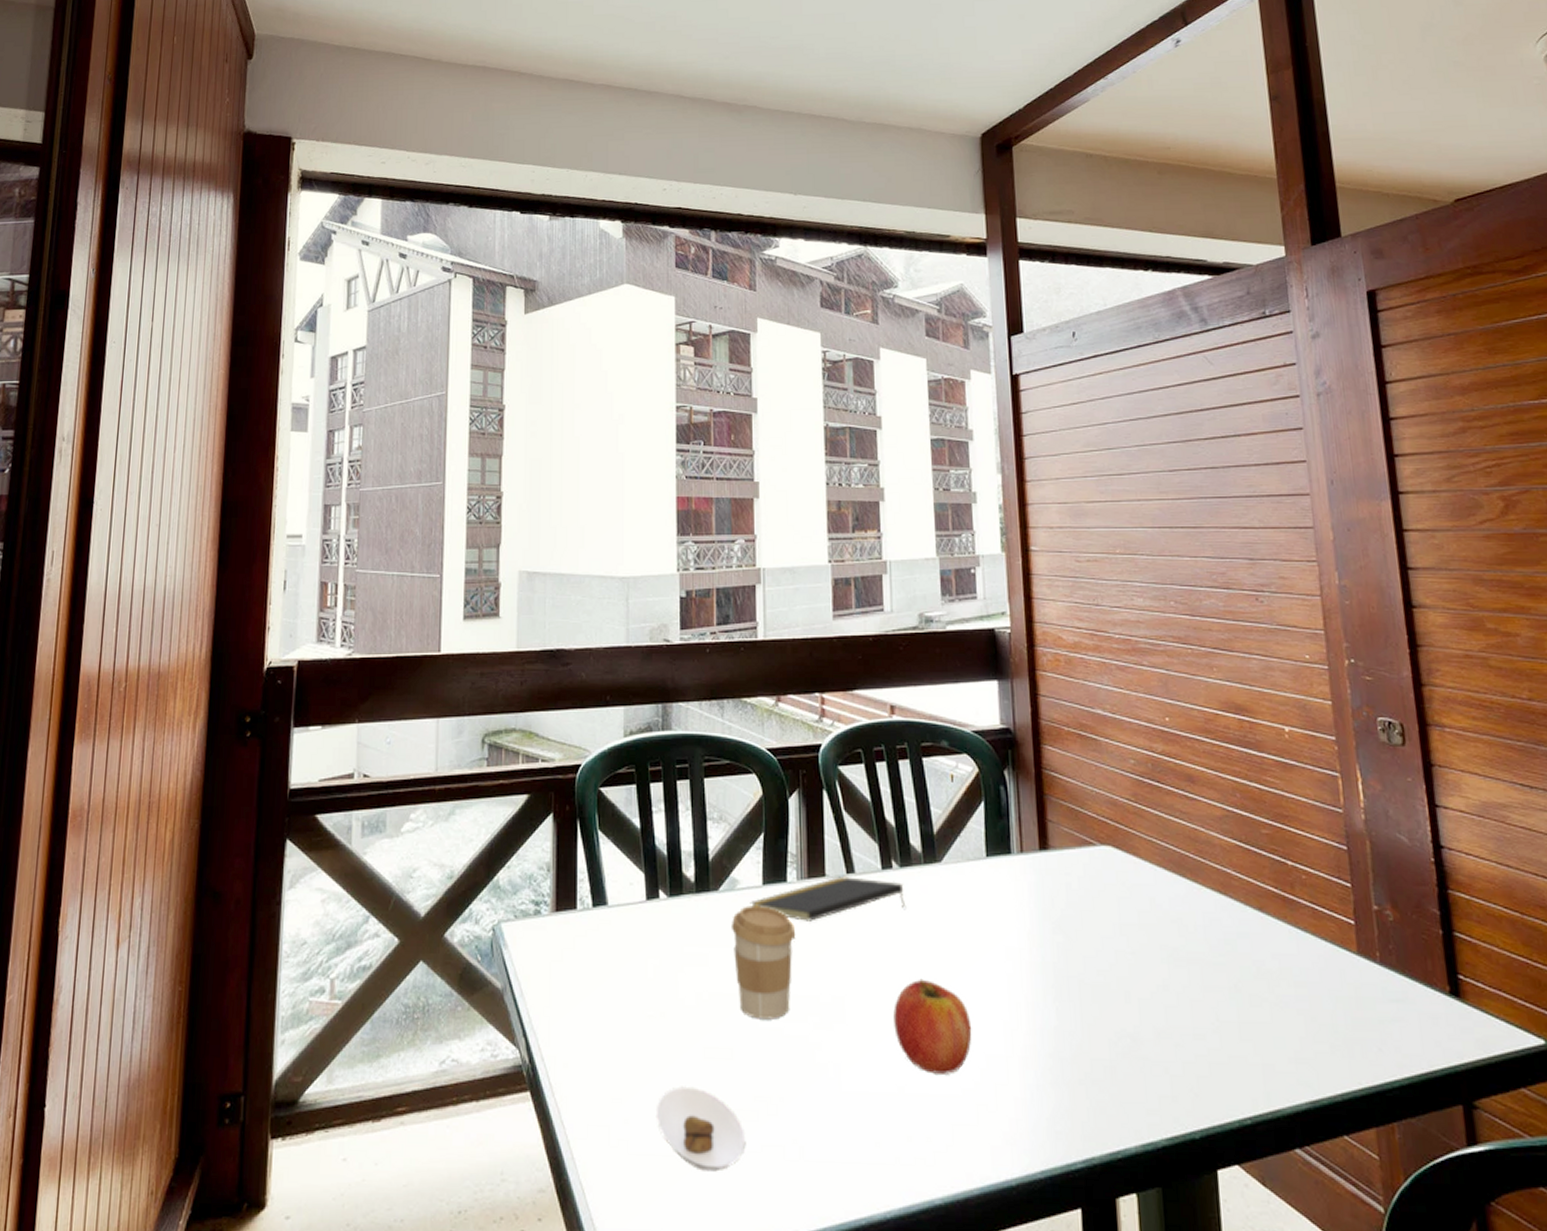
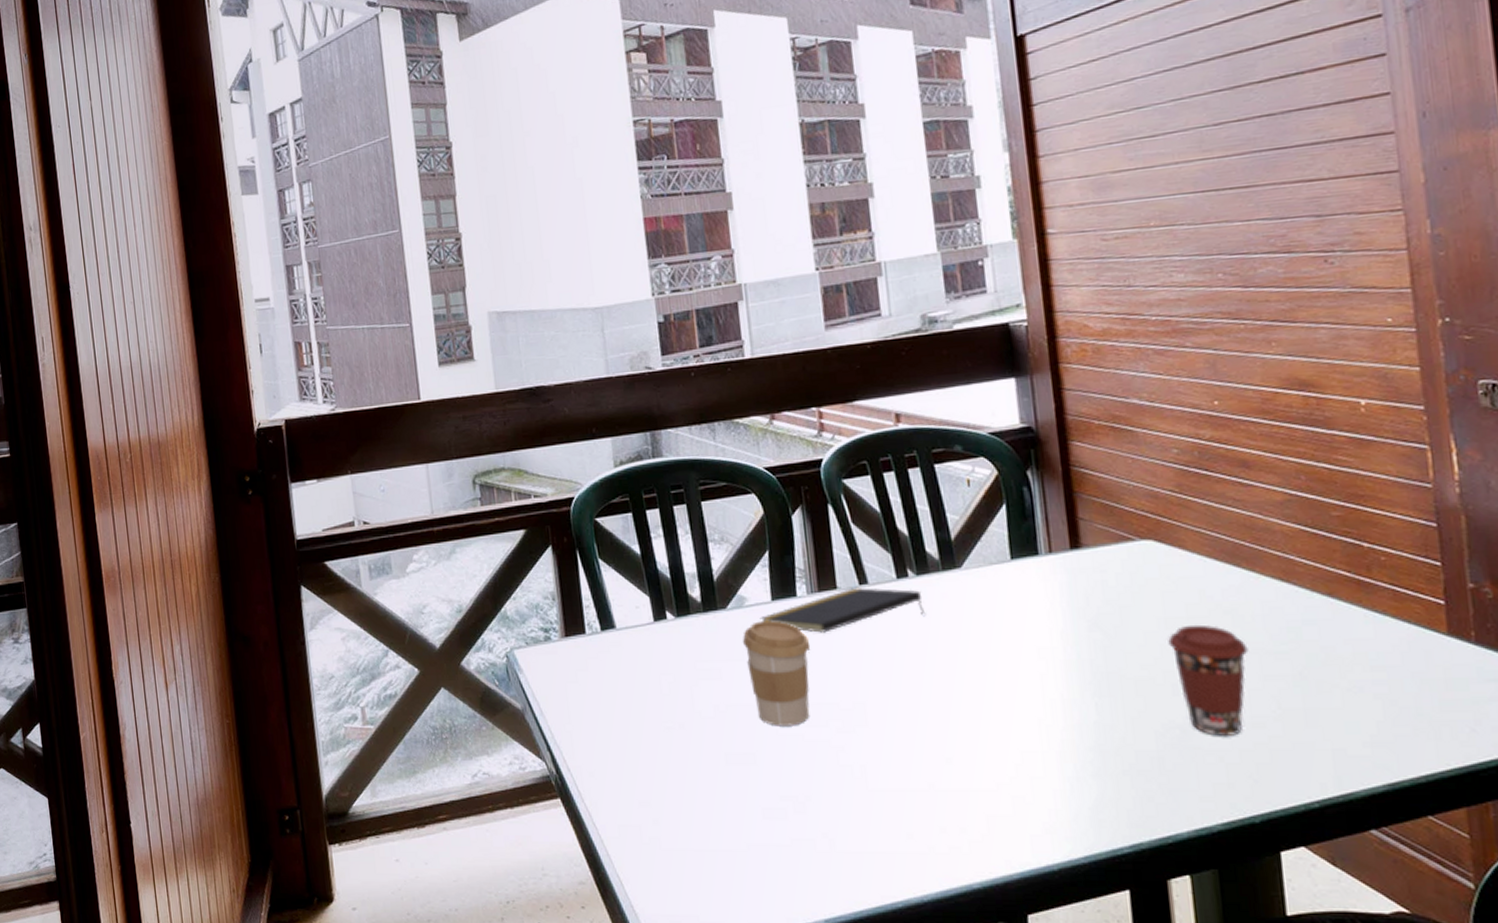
saucer: present [655,1086,746,1172] -> none [683,789,776,864]
fruit: present [893,978,972,1074] -> none [918,681,1004,770]
coffee cup: none [1122,932,1191,1048] -> present [1168,624,1249,737]

